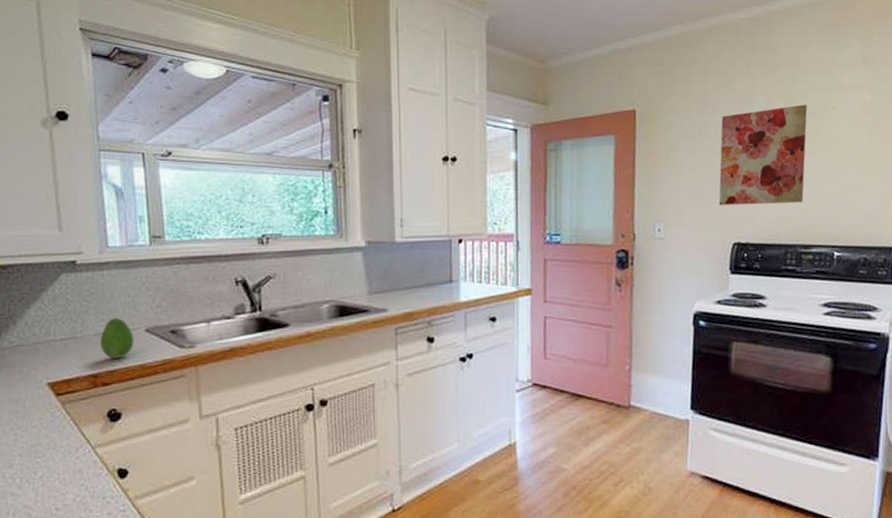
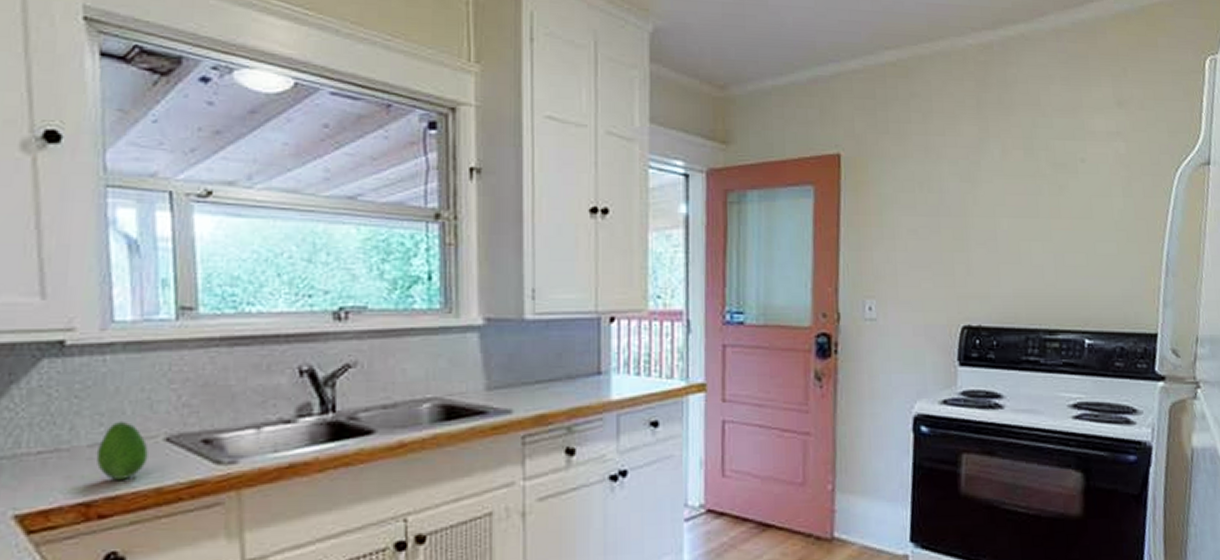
wall art: present [718,104,808,205] -> none [944,154,1051,278]

